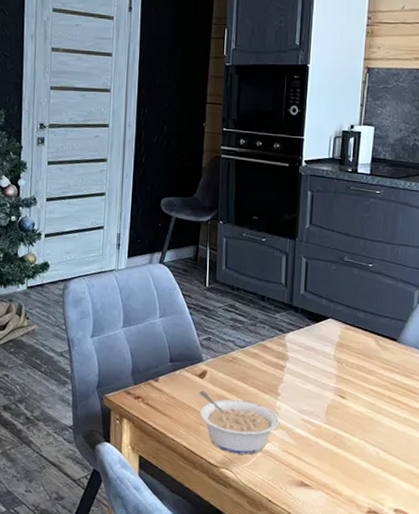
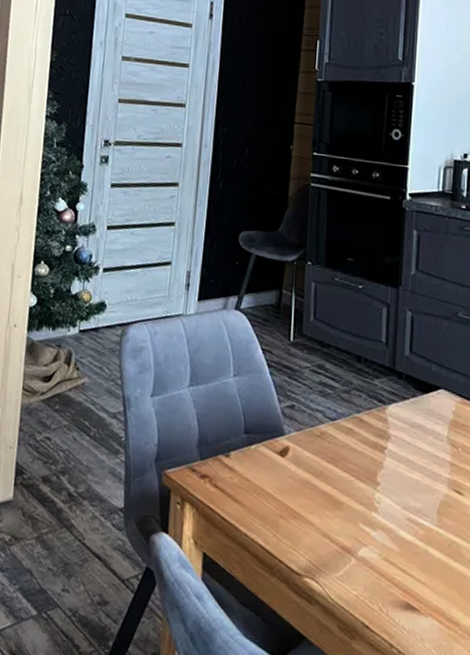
legume: present [199,390,280,455] -> none [279,472,379,562]

